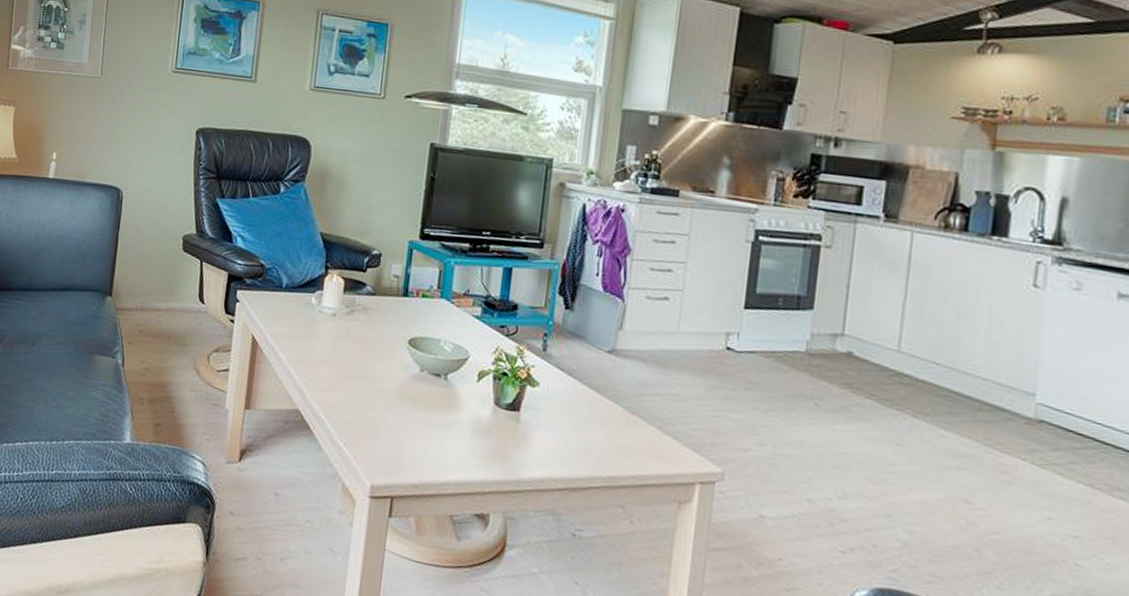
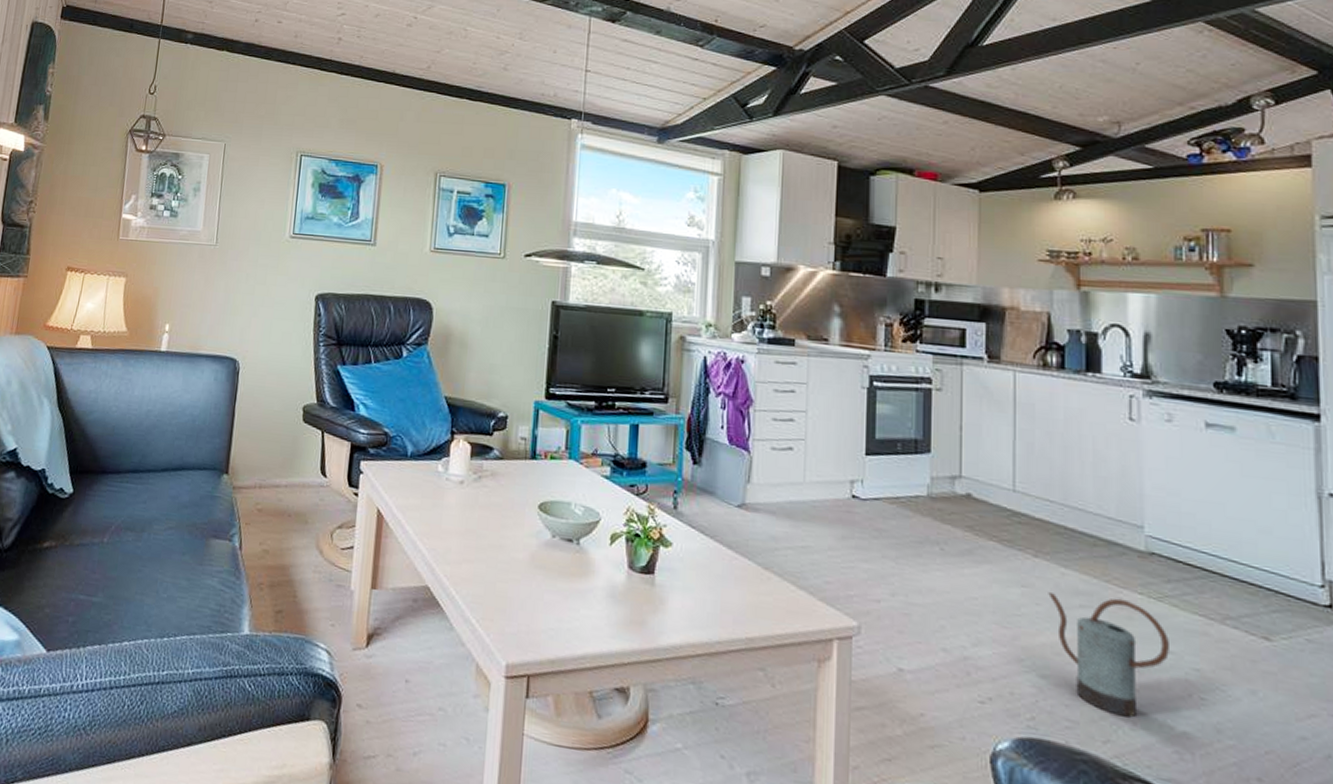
watering can: none [924,453,1049,578] -> present [1048,593,1169,718]

